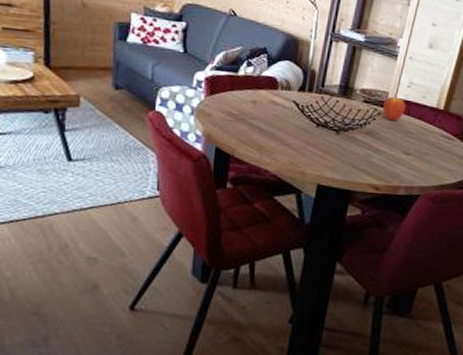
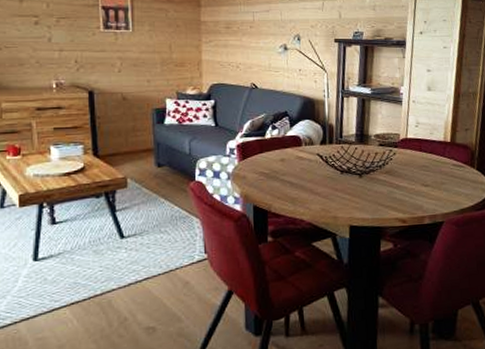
fruit: present [383,96,406,121] -> none [397,137,417,159]

